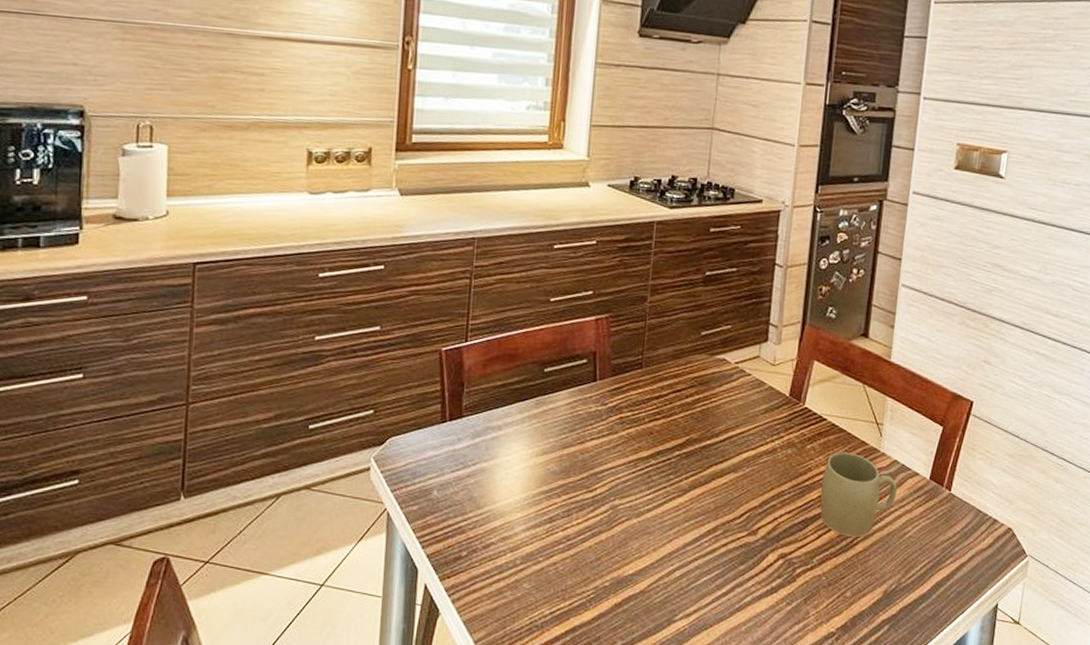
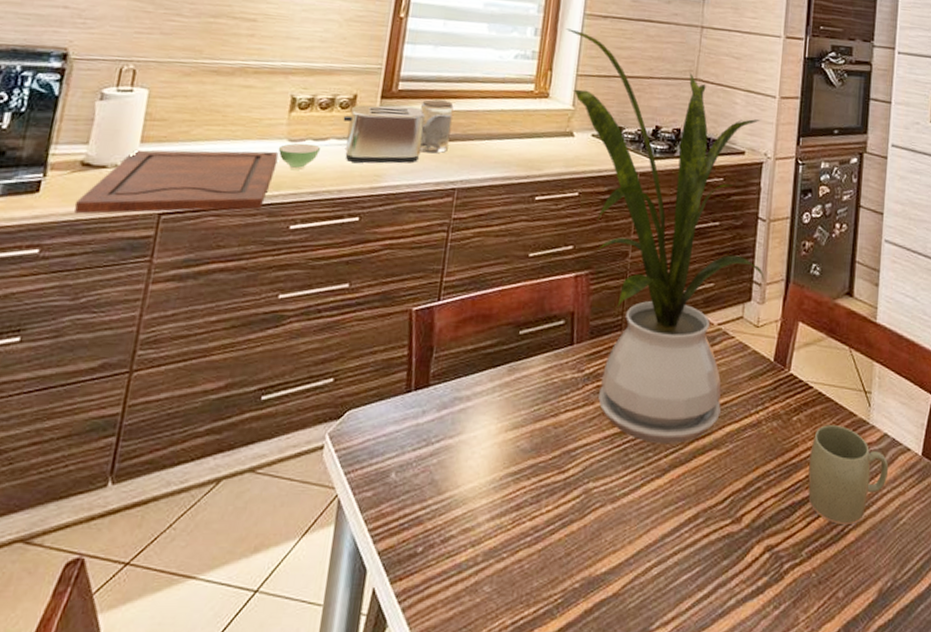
cutting board: none [114,203,301,264] -> present [74,150,279,214]
bowl: none [300,195,342,222] -> present [278,143,321,171]
toaster: none [360,158,441,215] -> present [343,105,426,164]
jar: none [436,152,468,205] -> present [419,99,454,154]
house plant: none [578,78,781,468] -> present [566,28,765,445]

